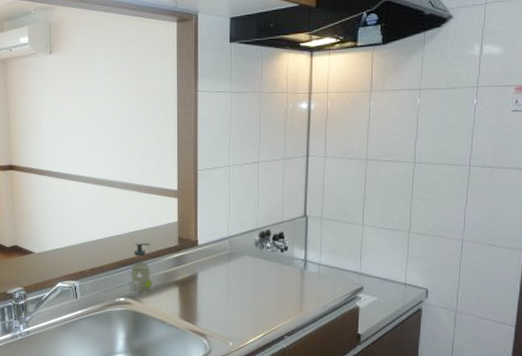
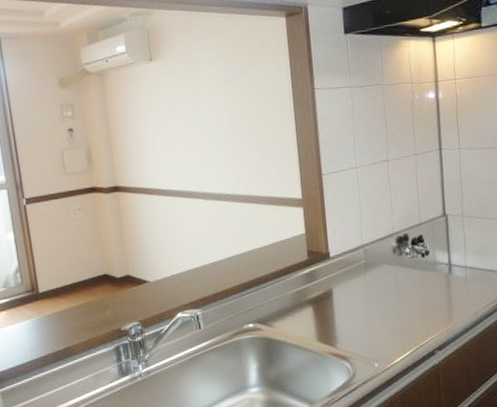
soap dispenser: present [127,242,152,293] -> none [254,259,283,317]

